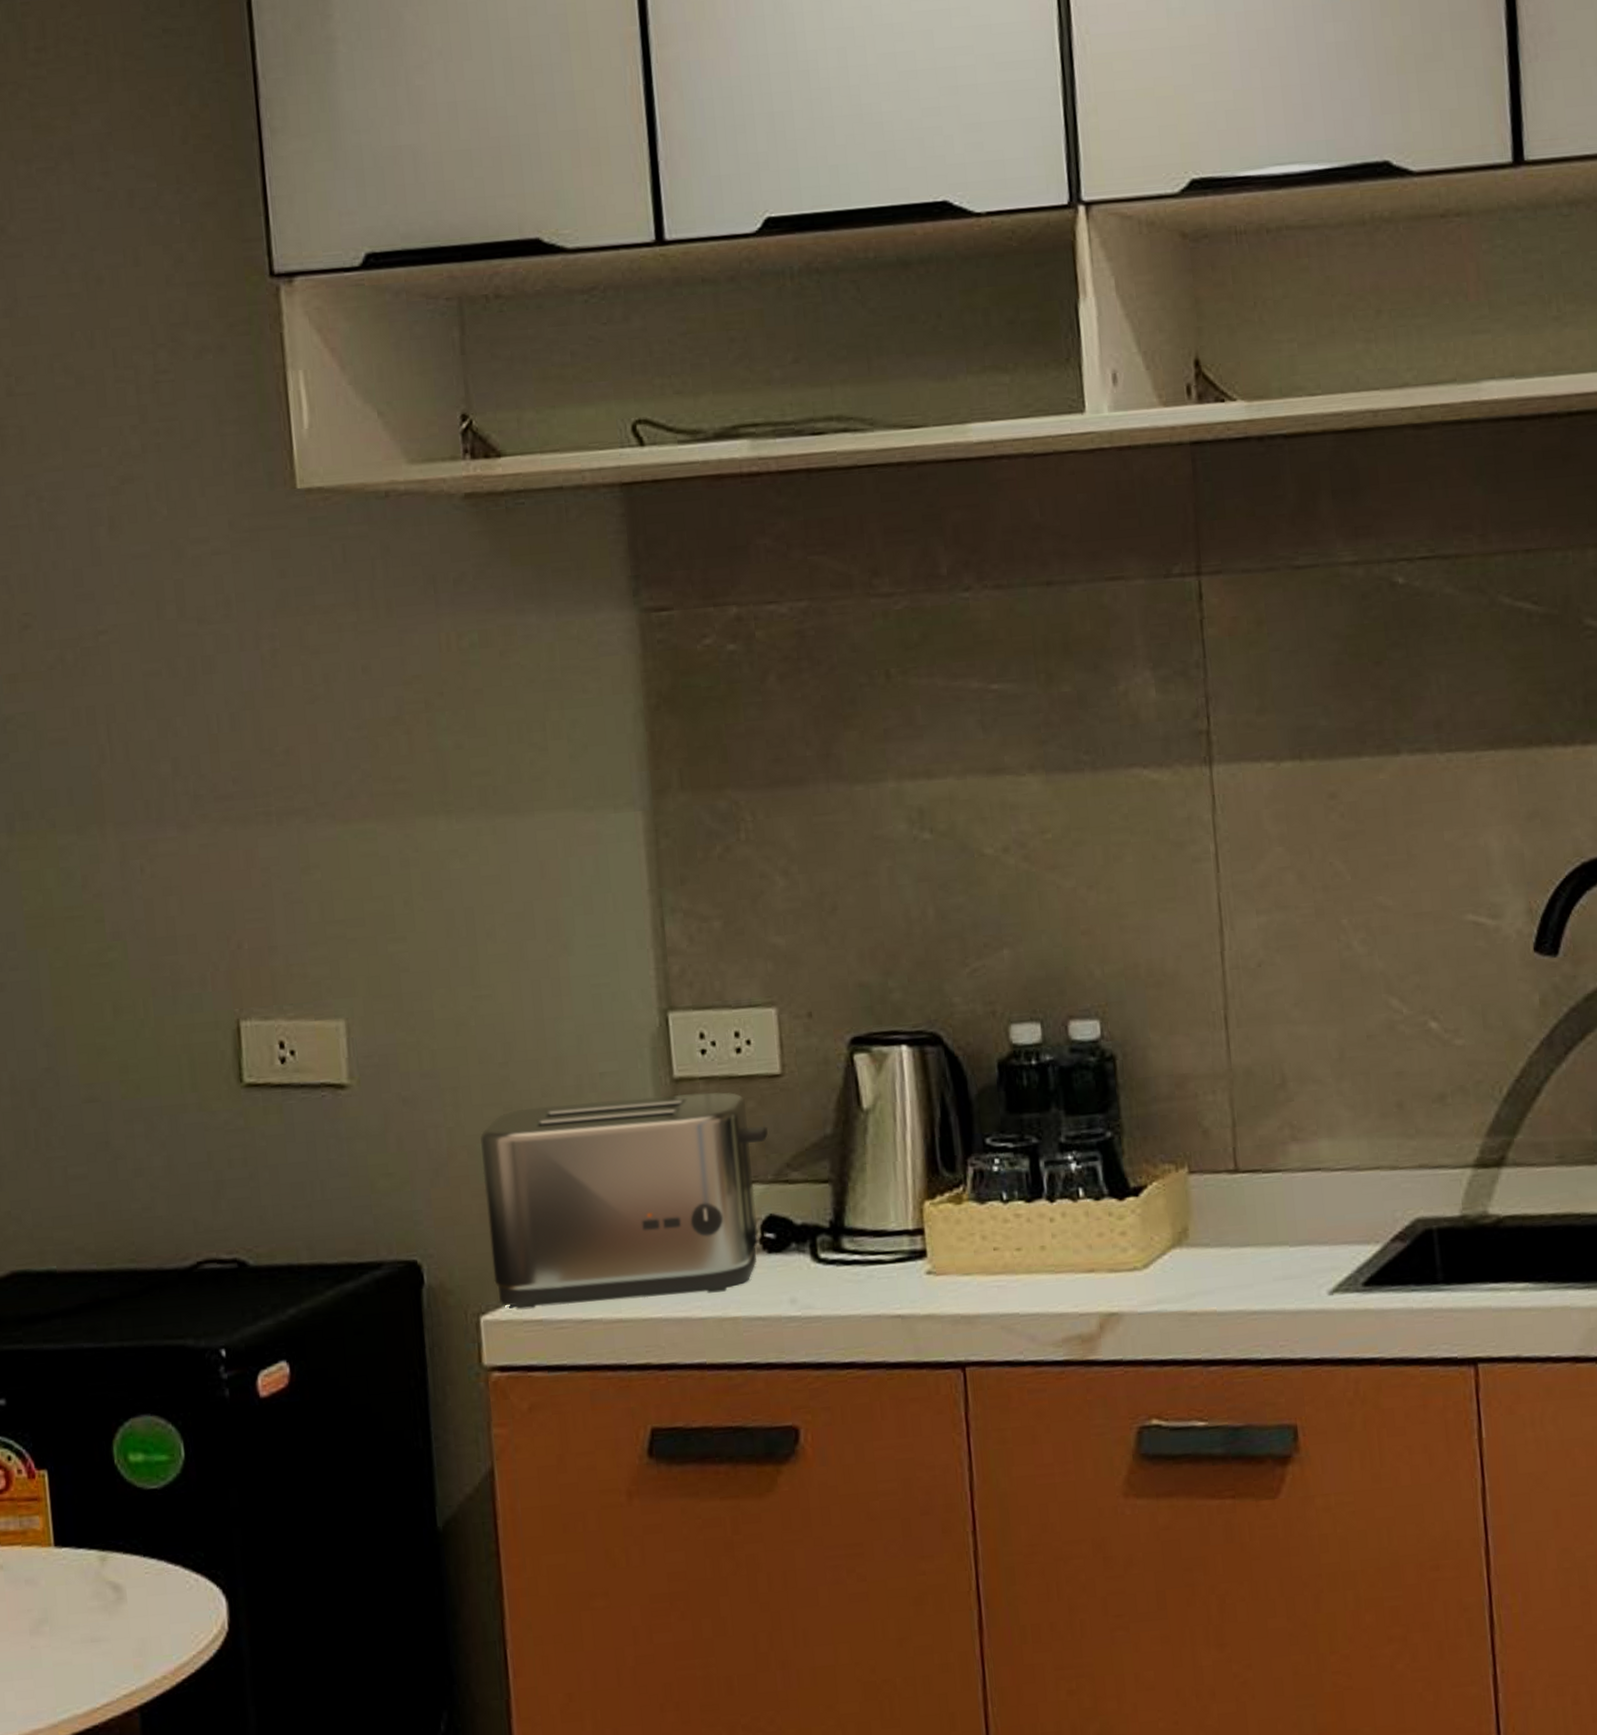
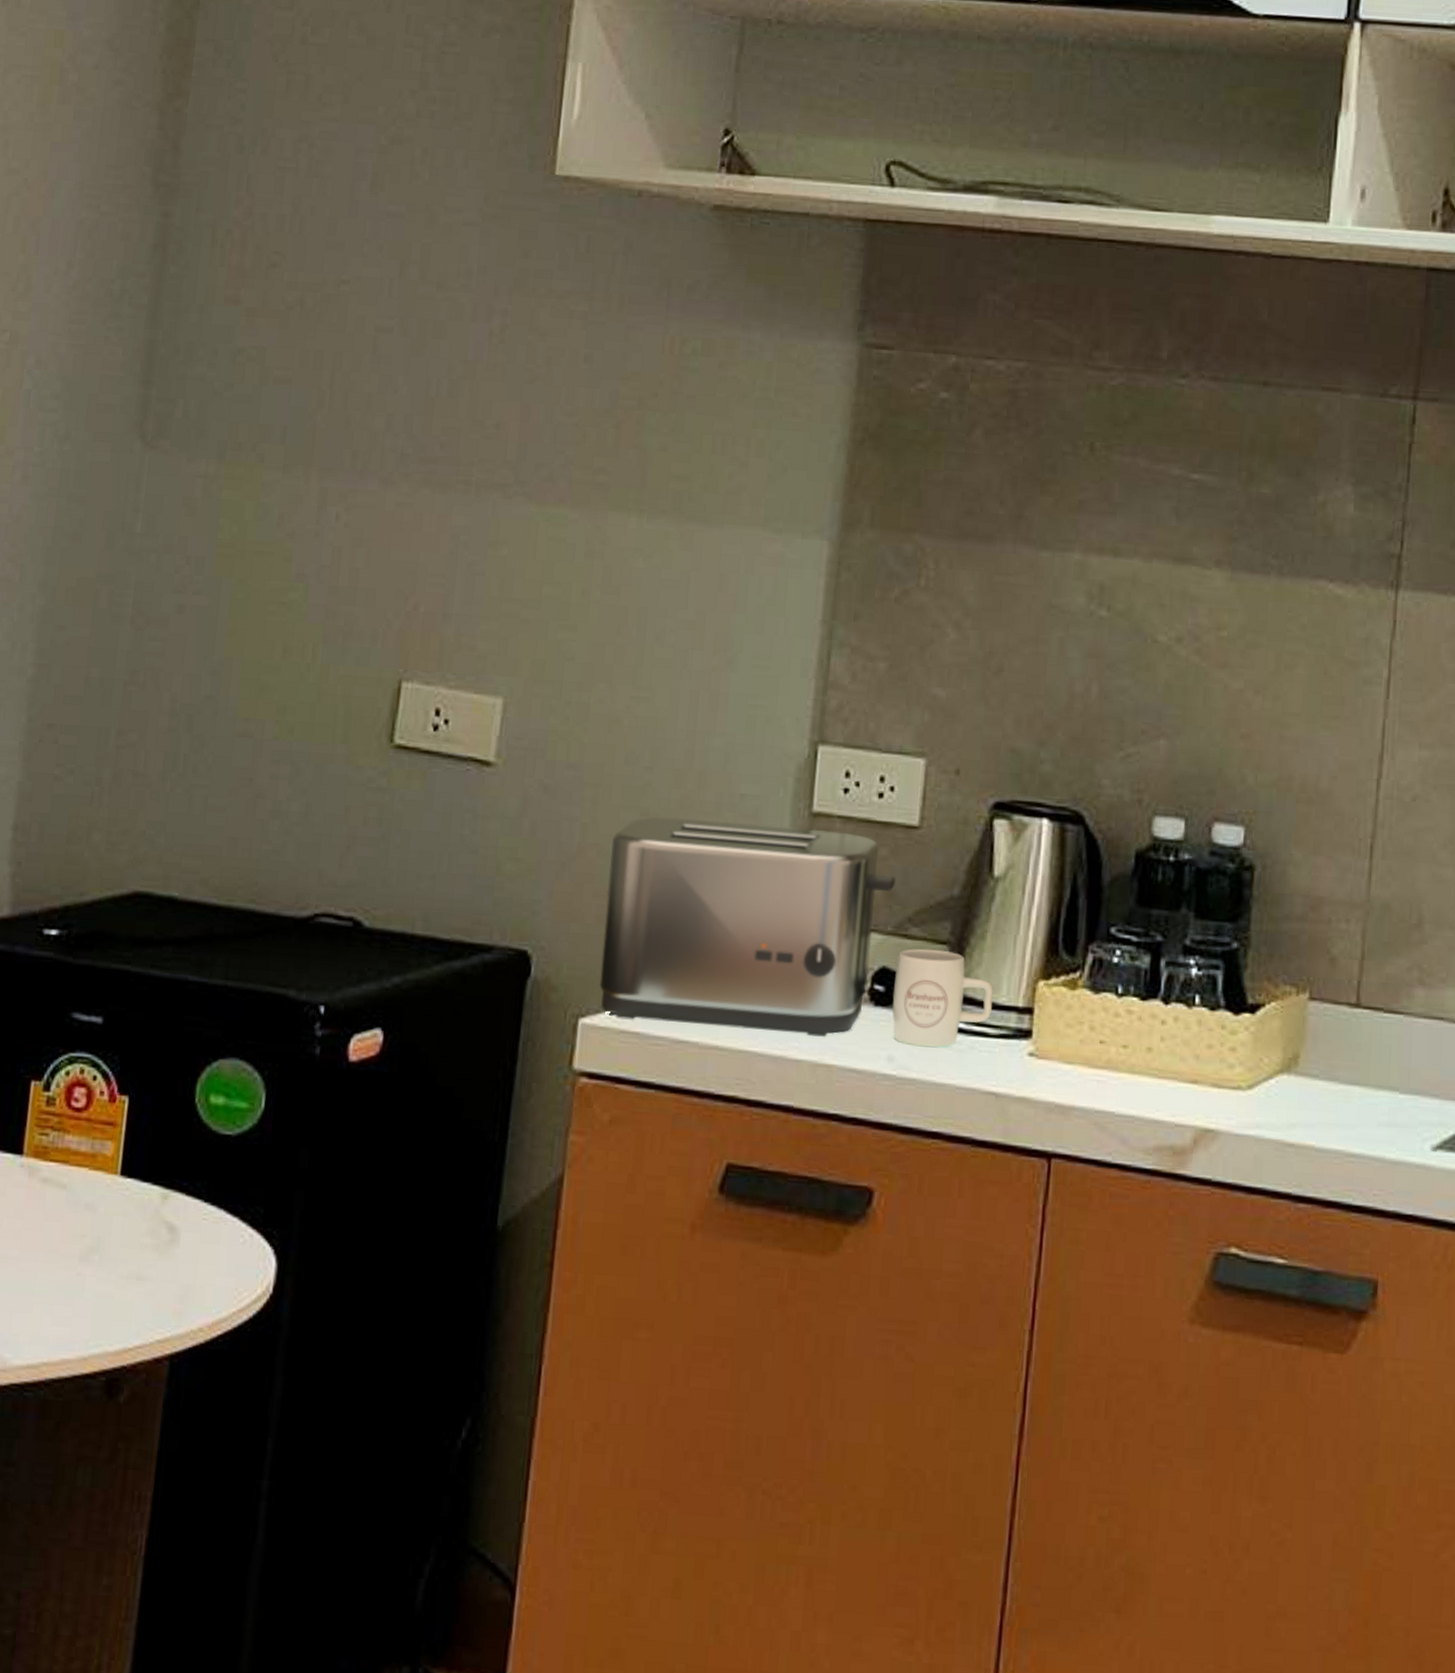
mug: none [783,1188,884,1286] -> present [892,948,993,1048]

